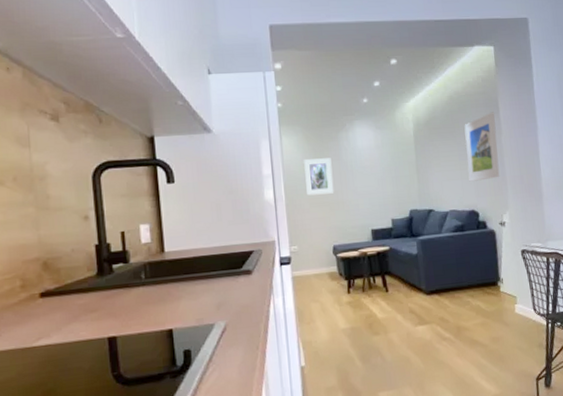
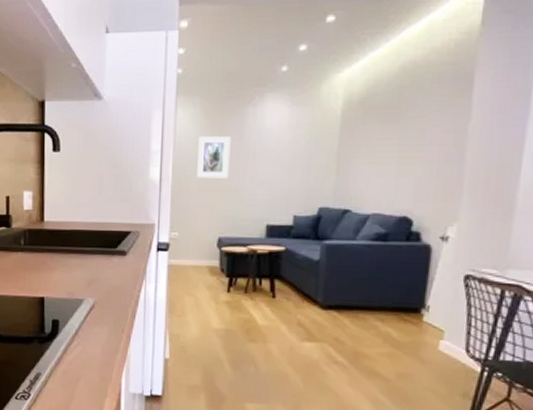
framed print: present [464,112,500,182] -> none [407,89,464,180]

